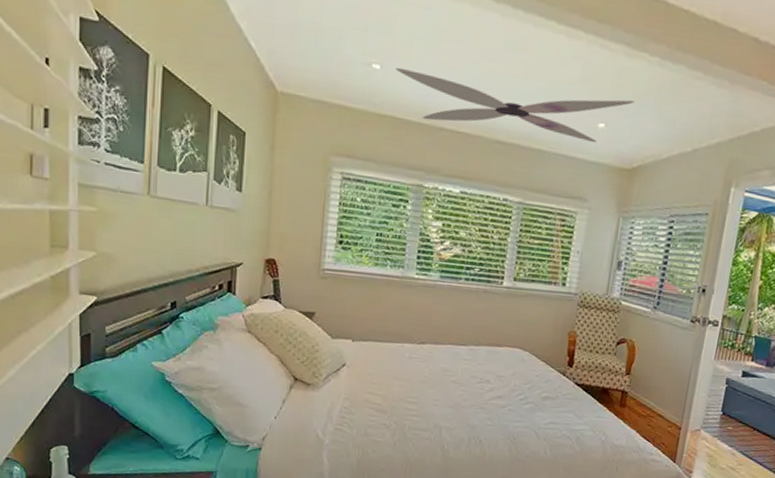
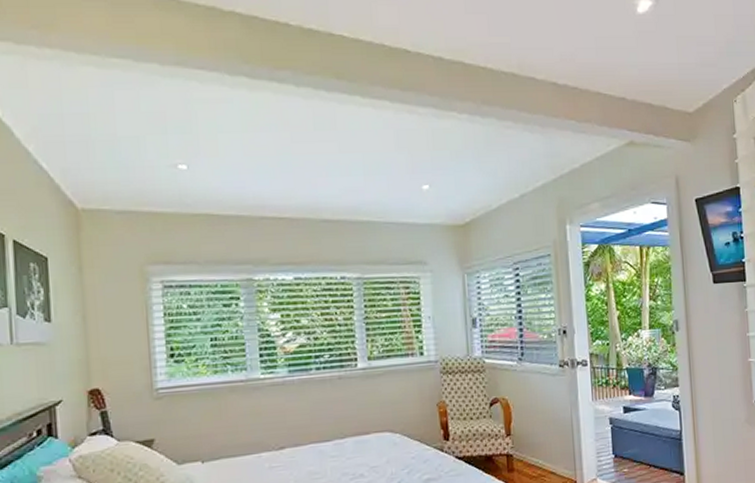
ceiling fan: present [395,67,634,143] -> none [203,159,453,212]

